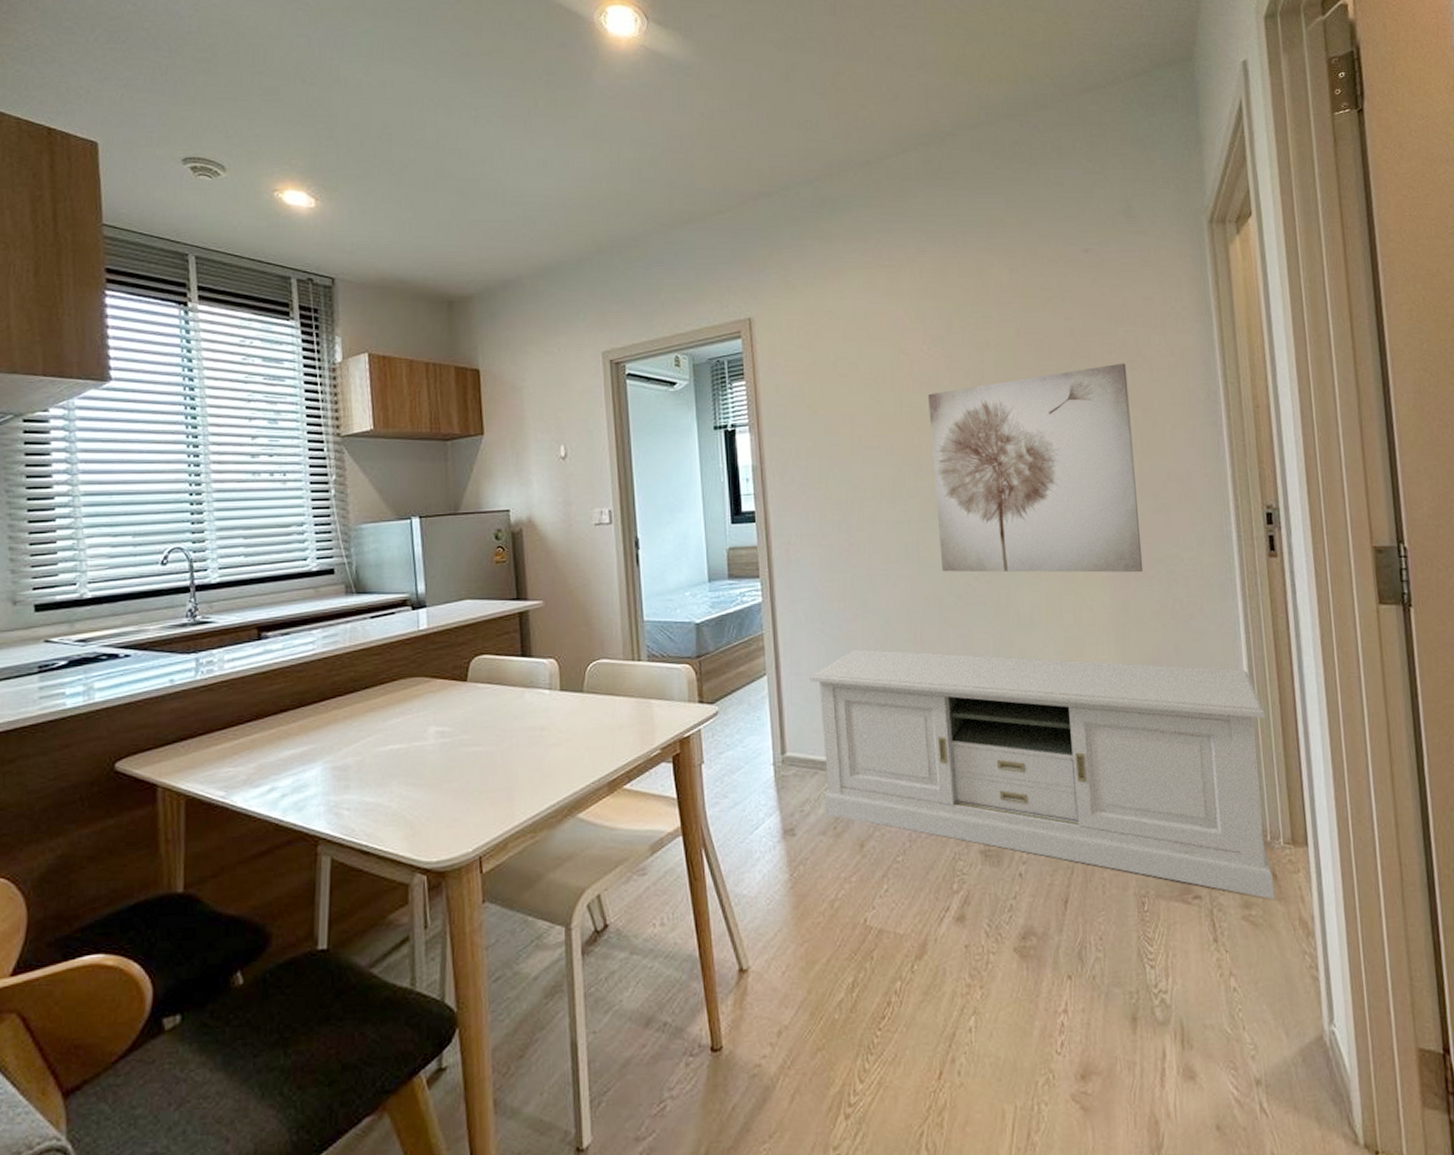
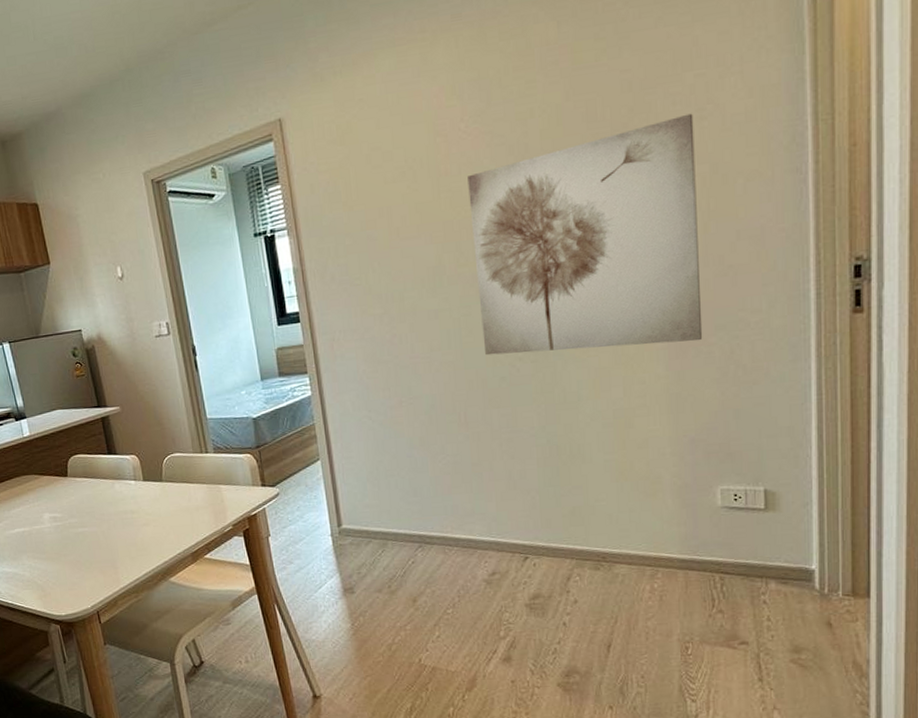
media console: present [810,649,1275,899] -> none [360,431,834,645]

